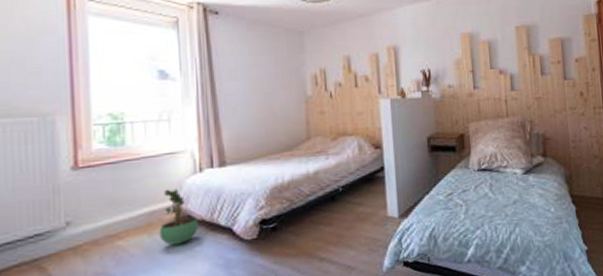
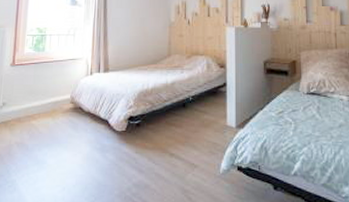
potted plant: present [159,188,199,245] -> none [59,85,86,129]

